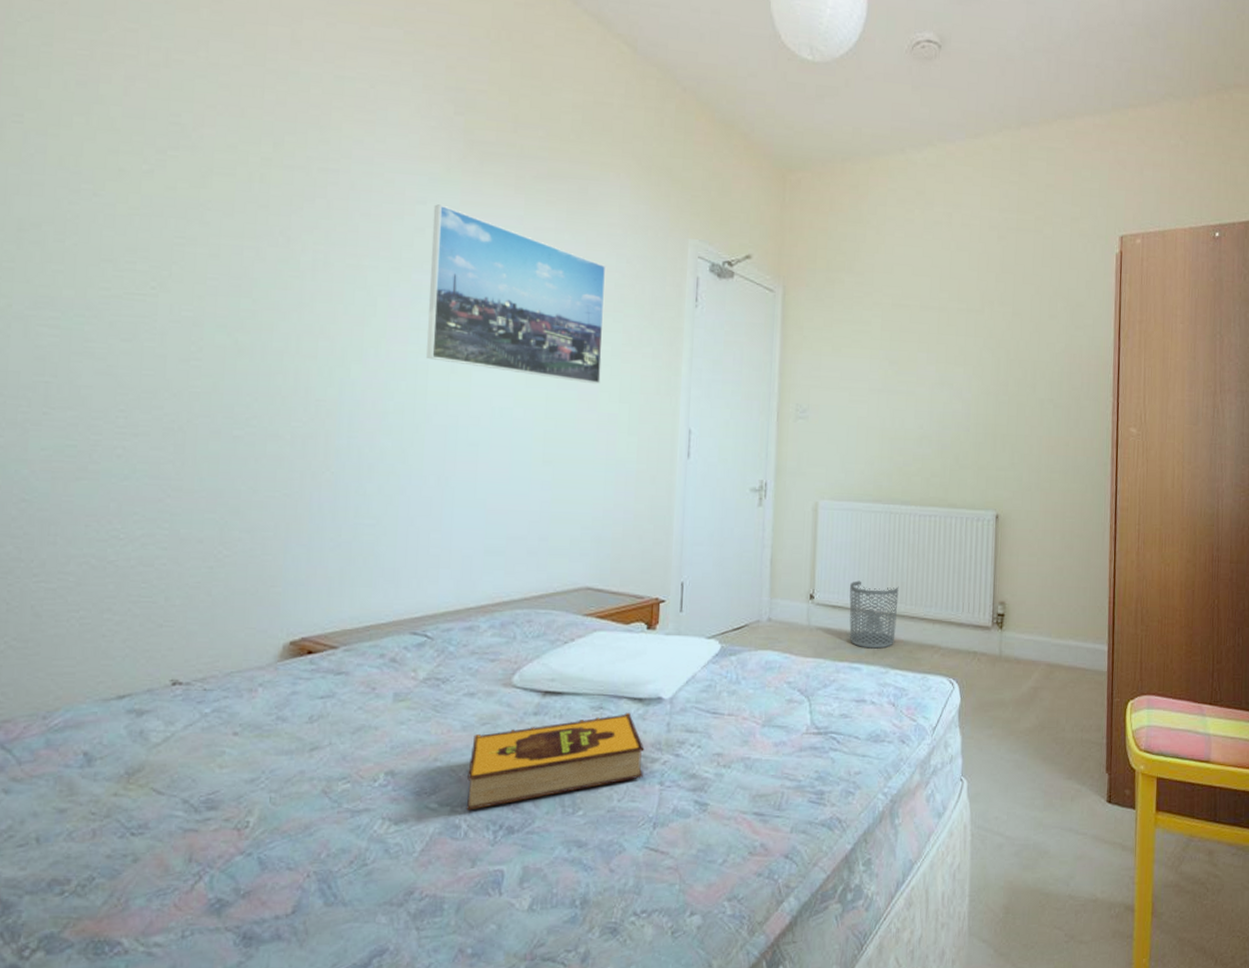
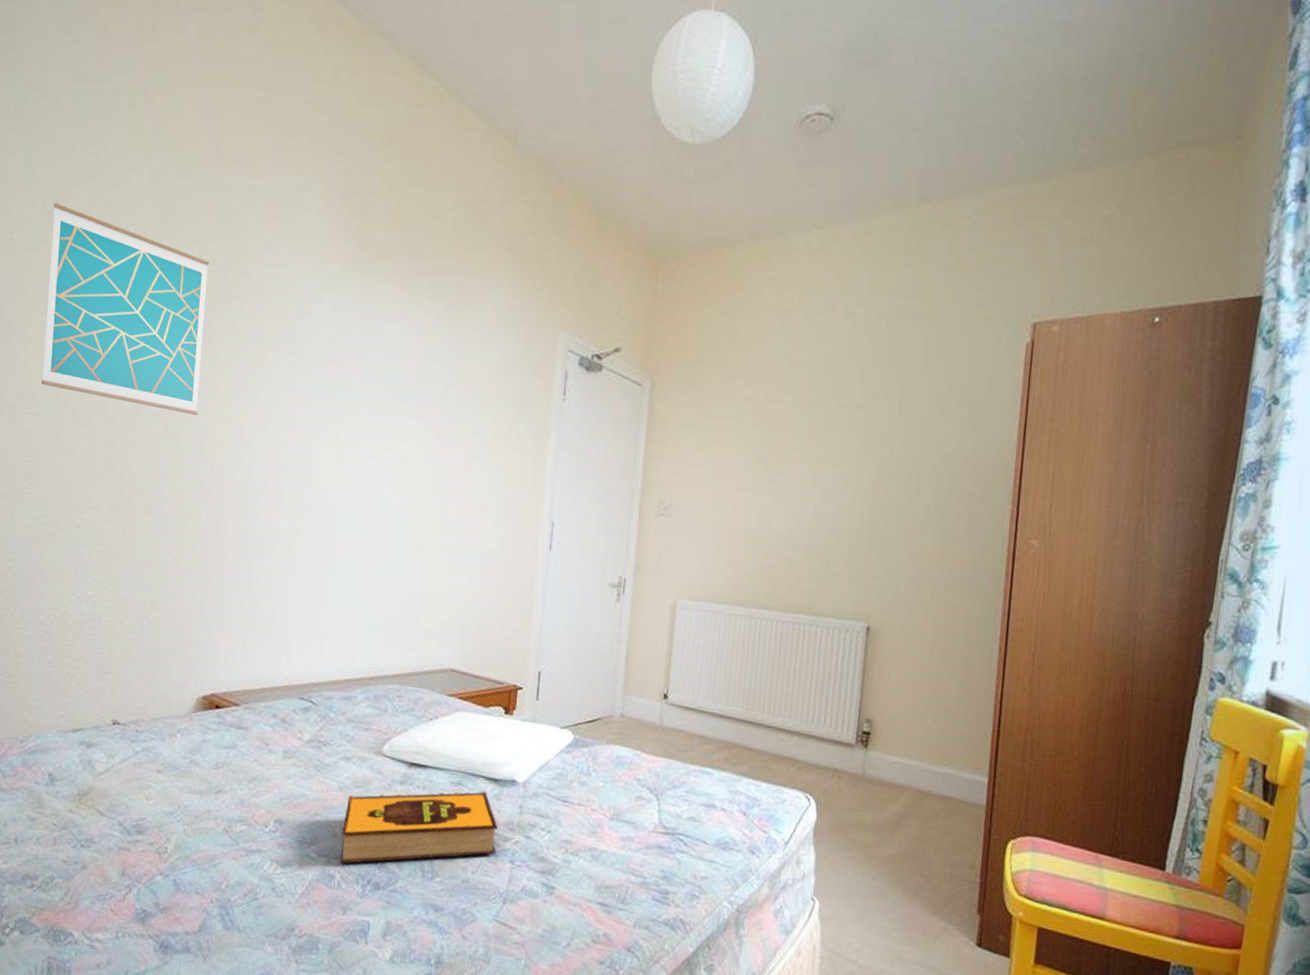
wall art: none [65,83,286,327] -> present [42,203,209,416]
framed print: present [426,204,606,385] -> none [319,302,481,476]
waste bin: present [849,580,899,649] -> none [702,684,757,756]

